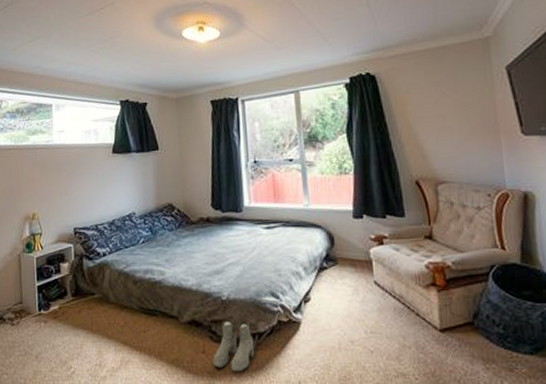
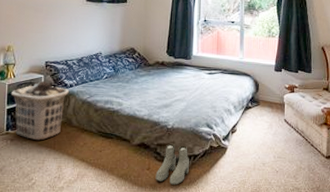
clothes hamper: none [39,250,102,322] -> present [10,80,69,141]

